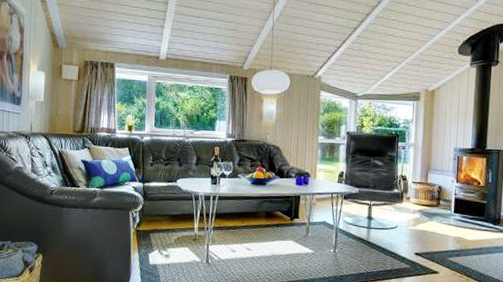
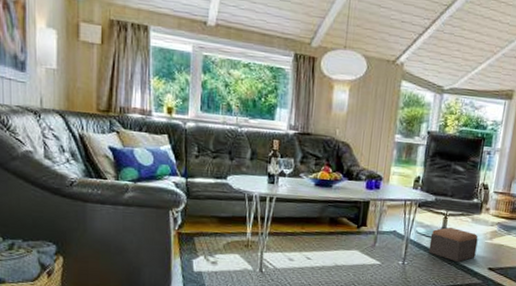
footstool: none [357,216,402,249] -> present [428,227,478,263]

